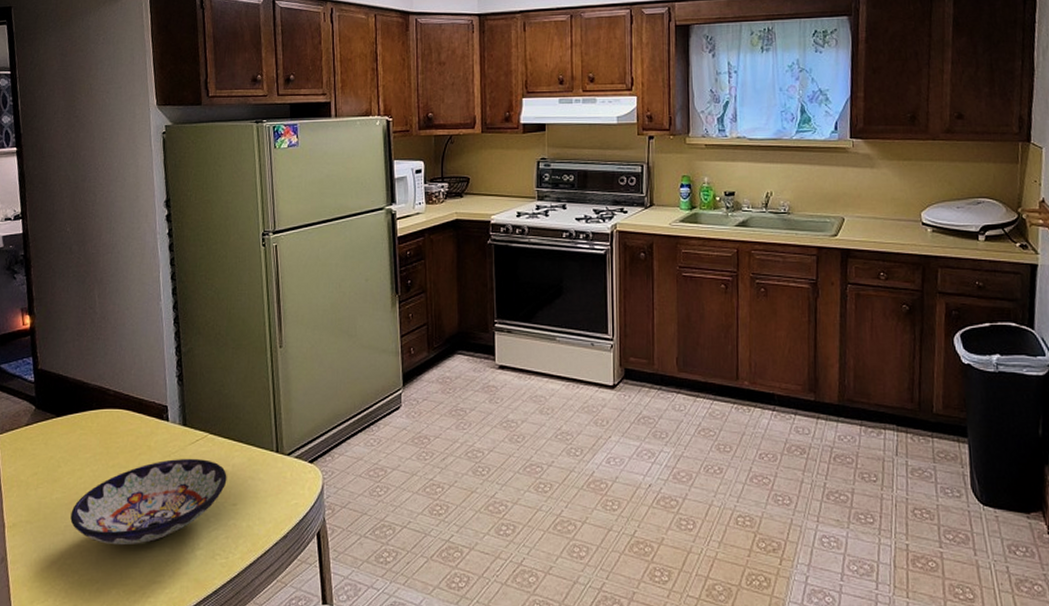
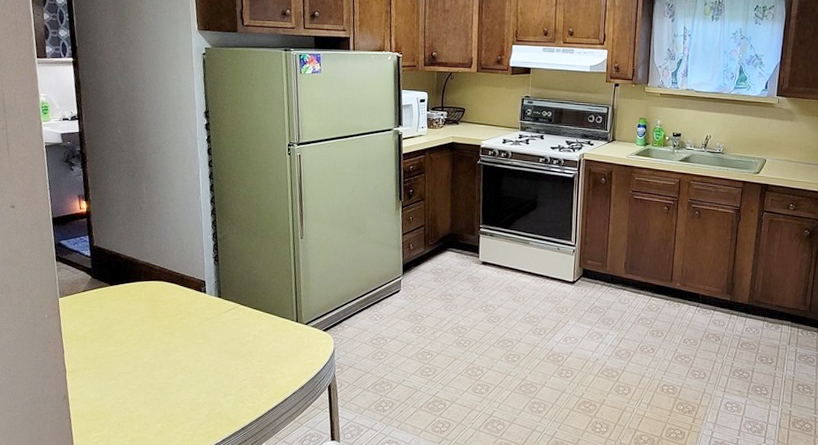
bowl: present [70,458,227,546] -> none [122,323,255,390]

